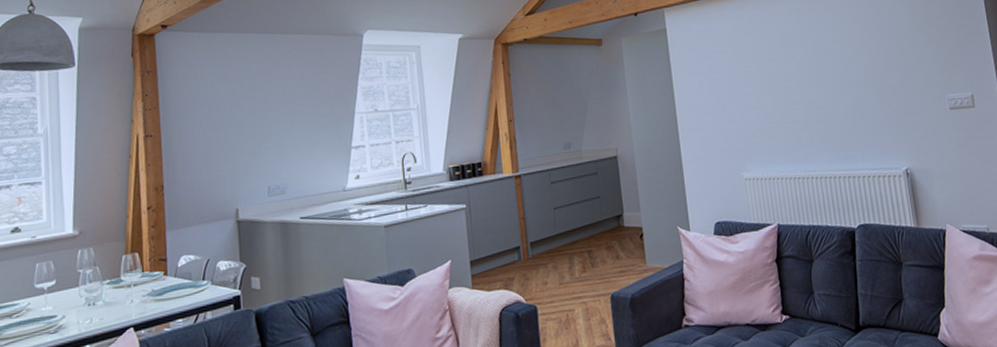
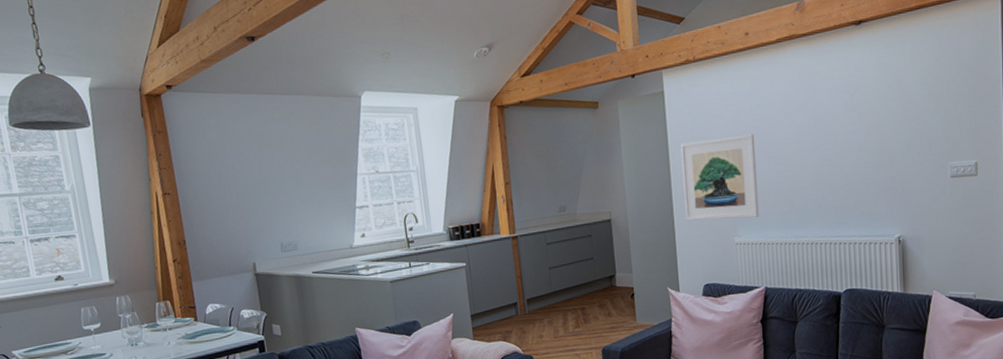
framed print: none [684,69,767,157] -> present [680,134,759,221]

